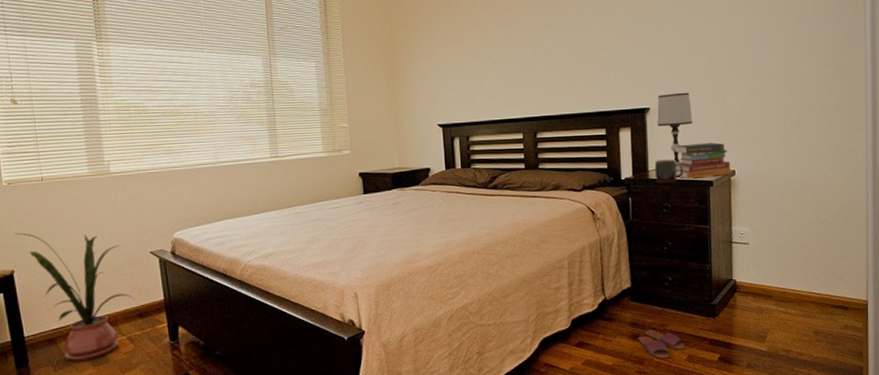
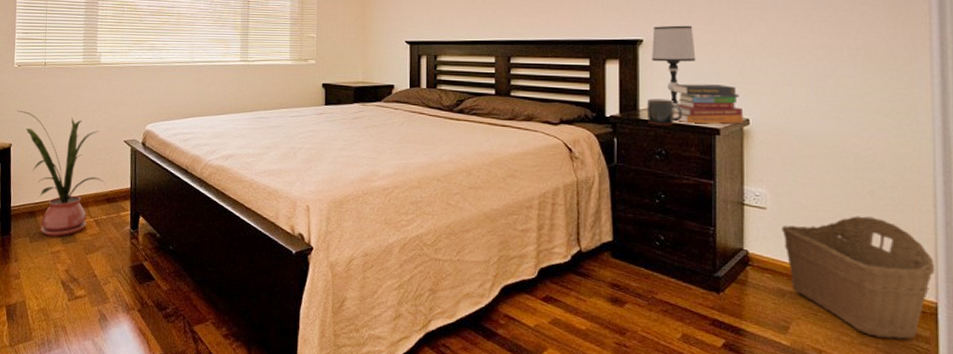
slippers: present [638,329,685,359] -> none [619,295,679,334]
wicker basket: none [761,240,867,334] -> present [782,216,935,340]

